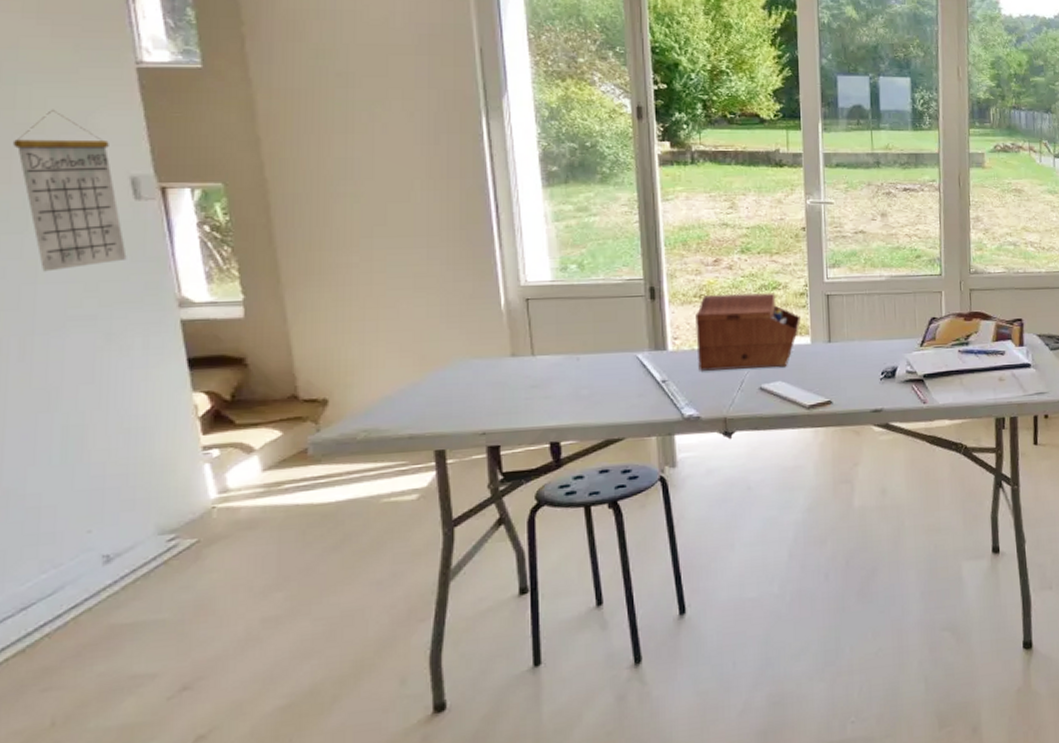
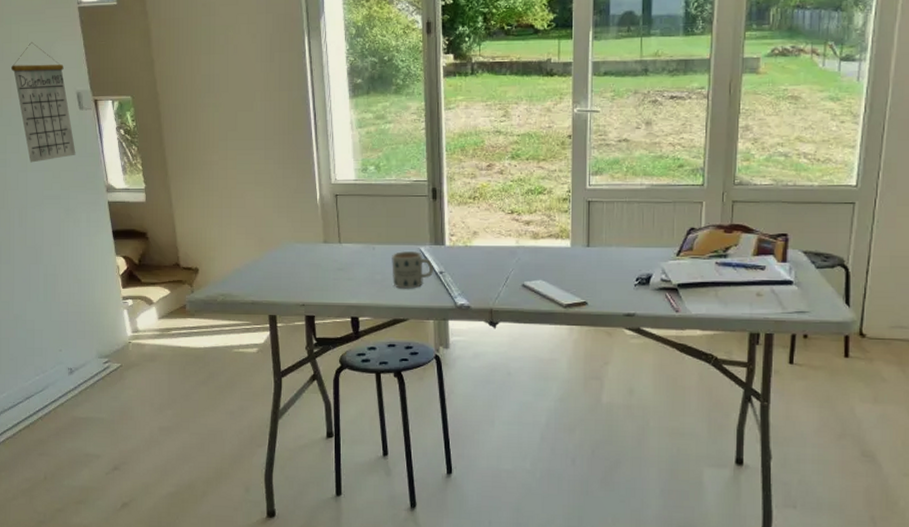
mug: none [601,359,654,404] -> present [392,251,433,289]
sewing box: present [695,293,801,371] -> none [469,197,562,268]

